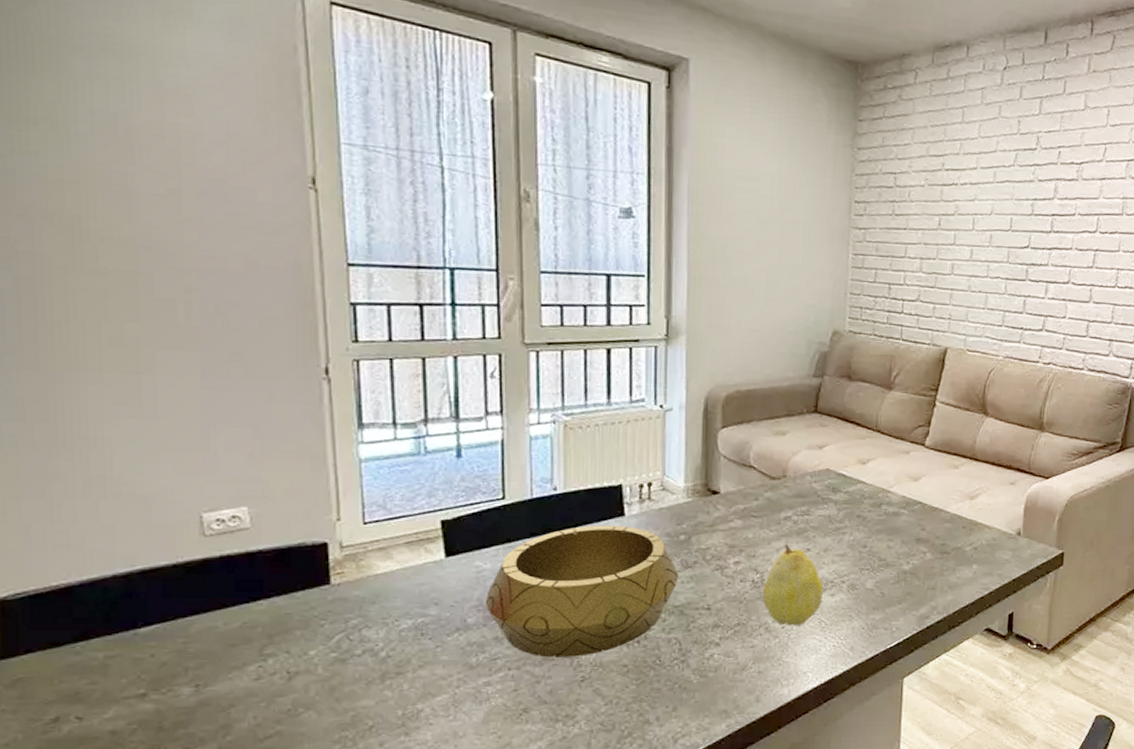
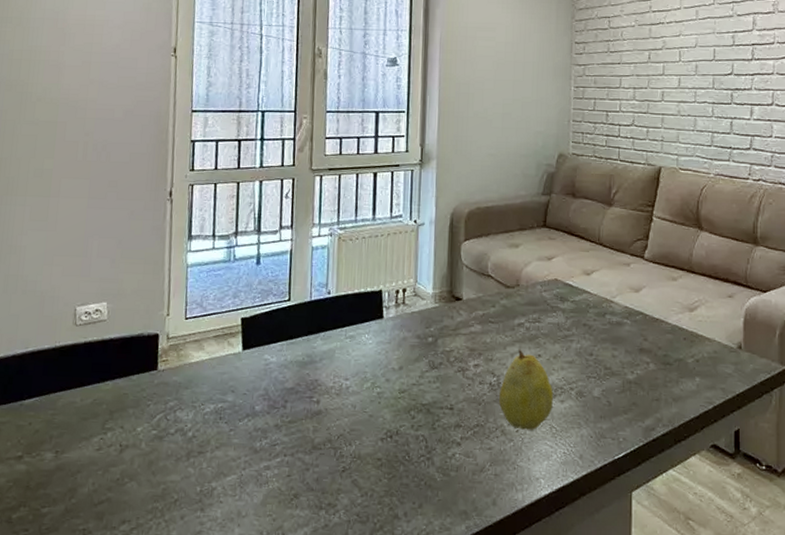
decorative bowl: present [485,525,679,658] -> none [269,326,426,448]

